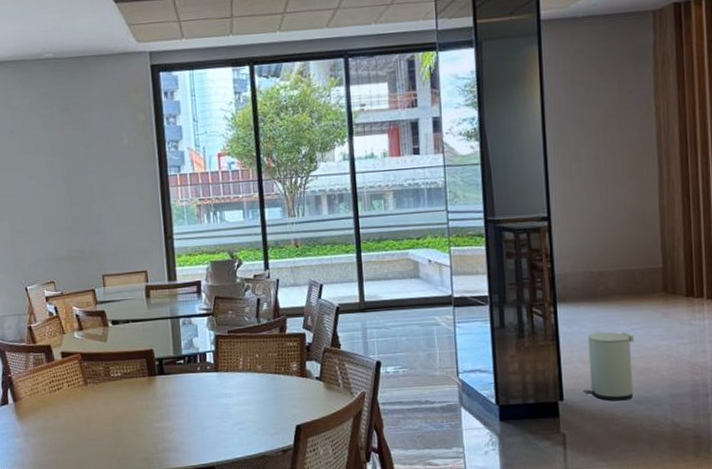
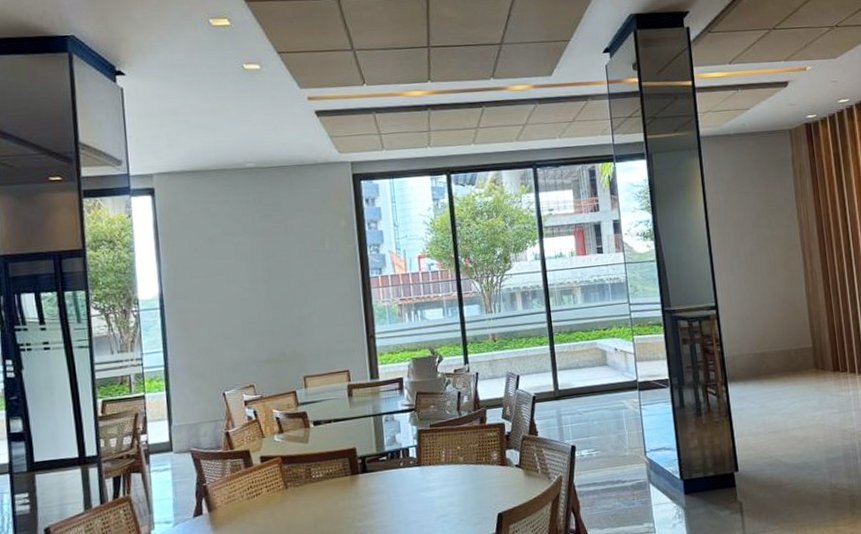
pedal bin: present [583,332,635,401] -> none [754,405,797,469]

